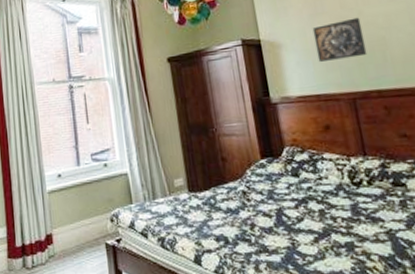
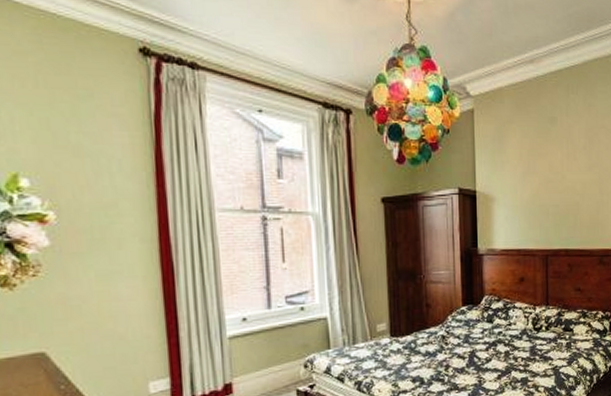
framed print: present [312,17,368,62] -> none [523,181,563,219]

